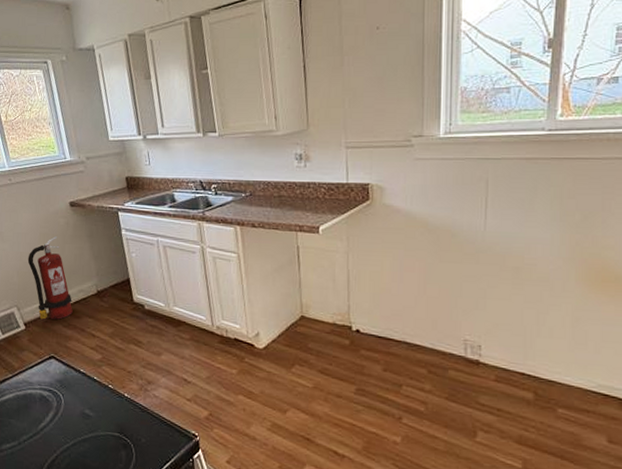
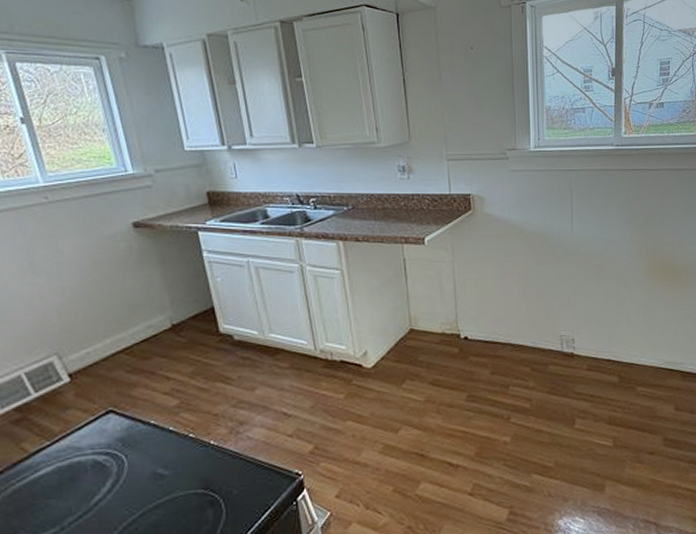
fire extinguisher: present [27,236,73,320] -> none [73,264,139,367]

